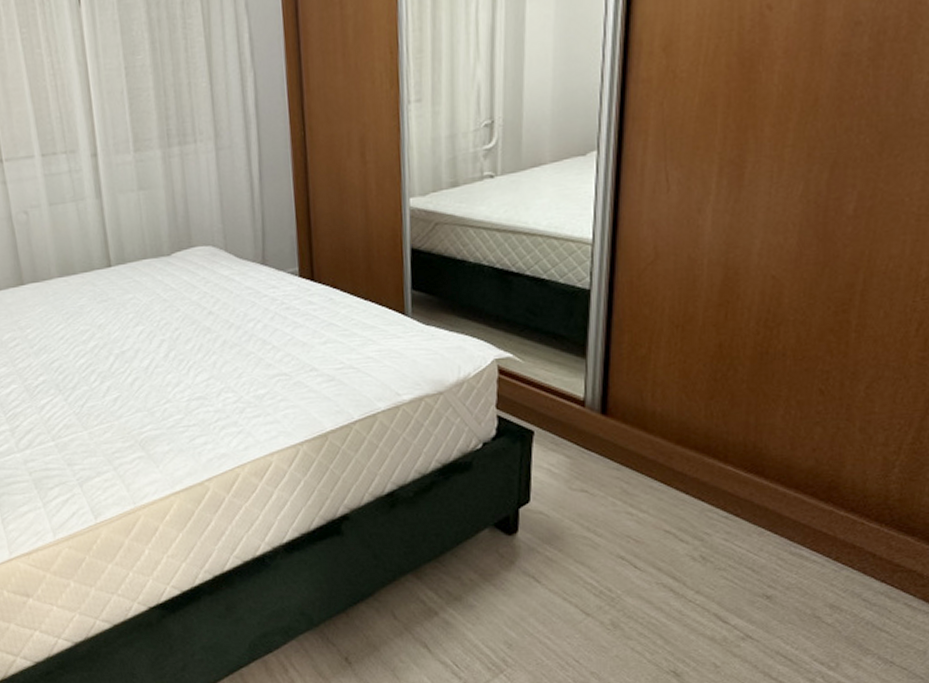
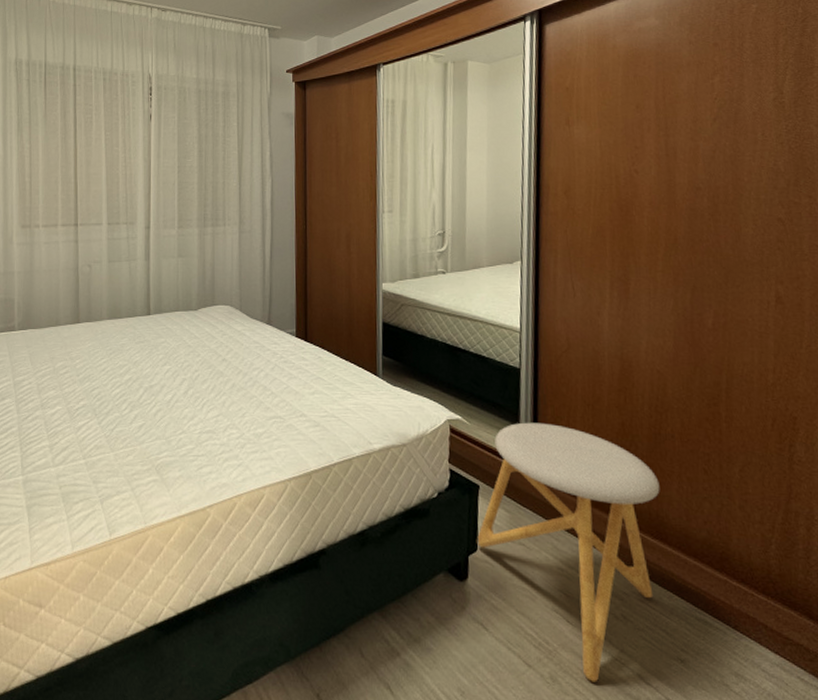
stool: none [528,352,761,625] -> present [476,422,660,682]

